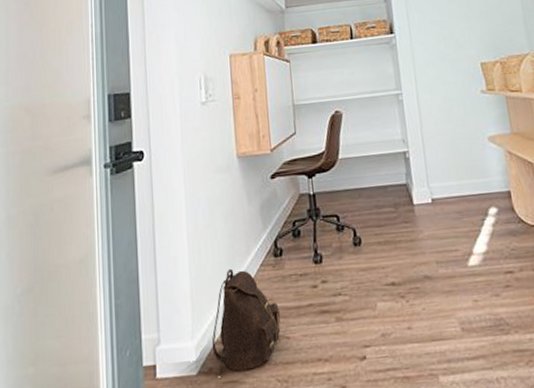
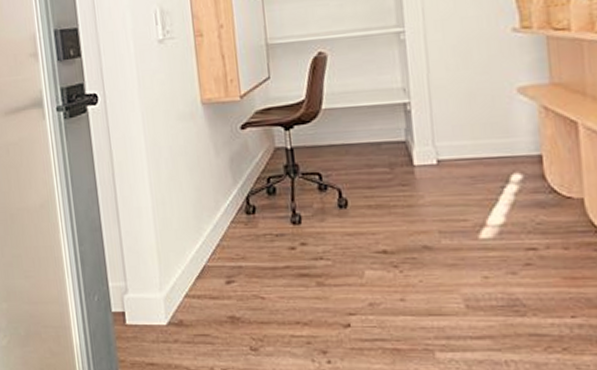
backpack: present [211,268,281,376] -> none [181,223,255,329]

